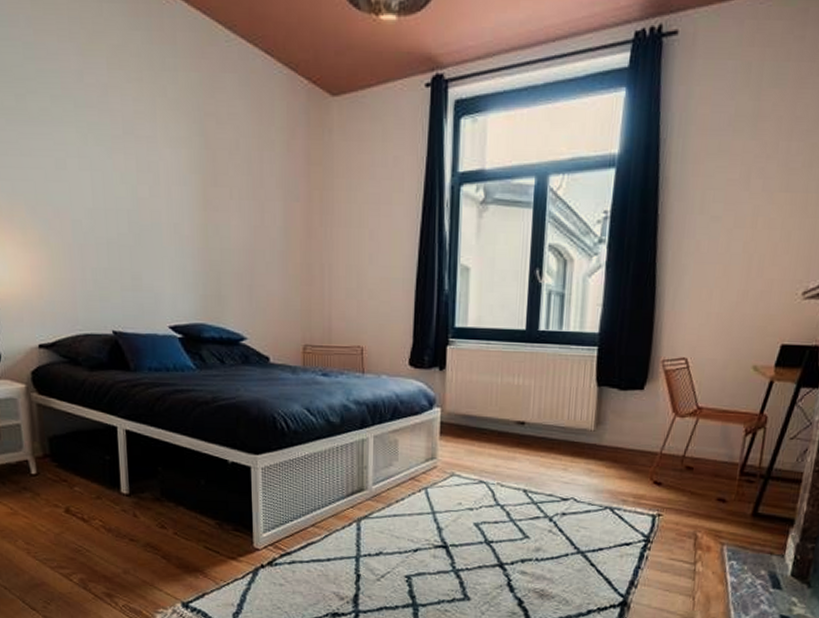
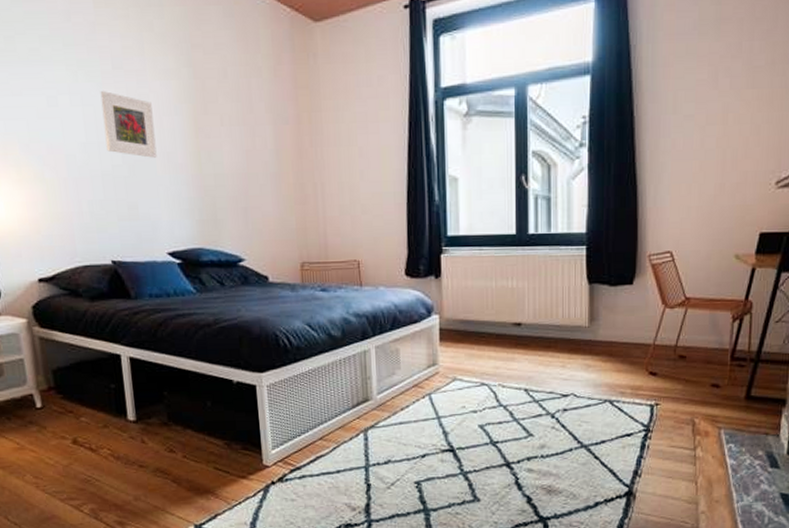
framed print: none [109,156,164,228] -> present [100,91,157,158]

